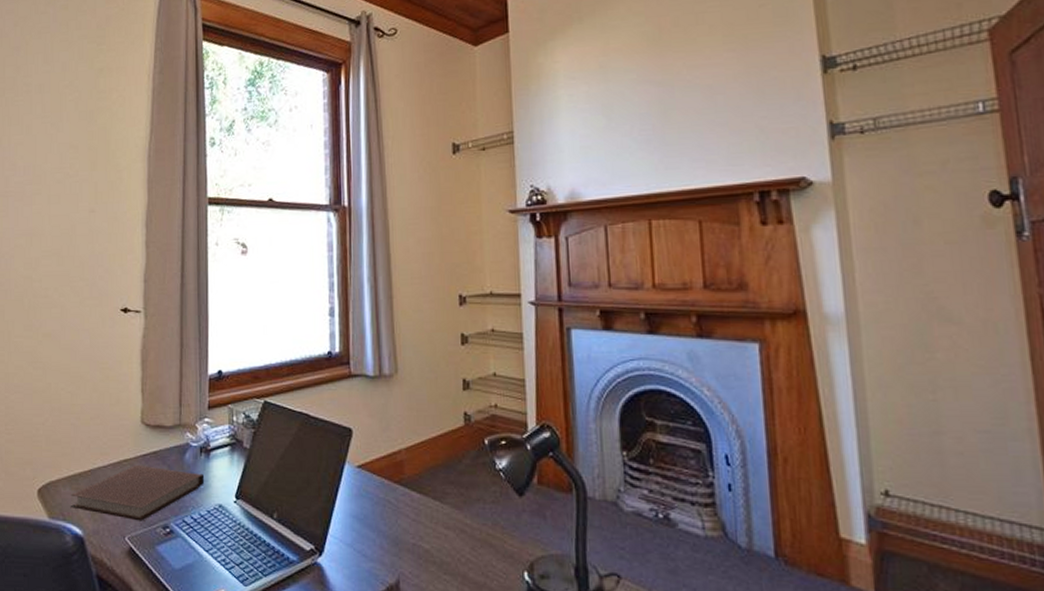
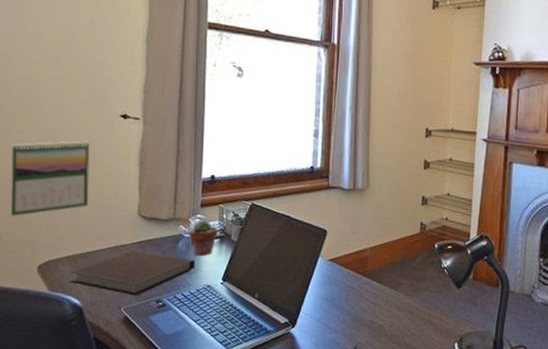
calendar: none [11,341,90,433] -> present [10,140,89,217]
potted succulent: none [196,424,229,469] -> present [189,220,218,257]

